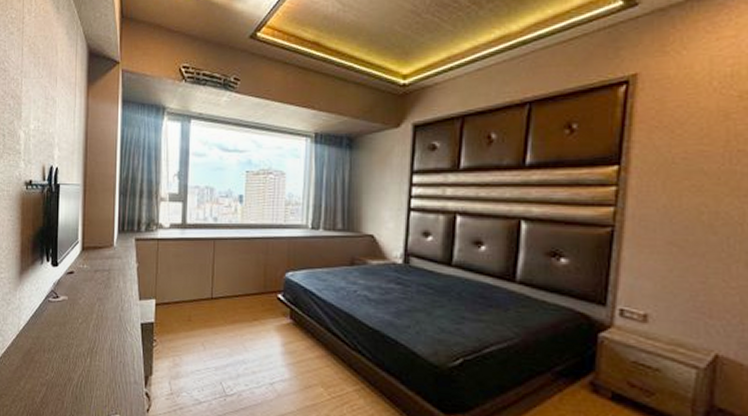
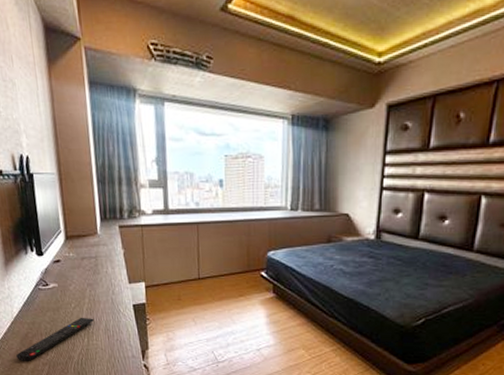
remote control: none [16,334,100,380] -> present [16,317,95,361]

